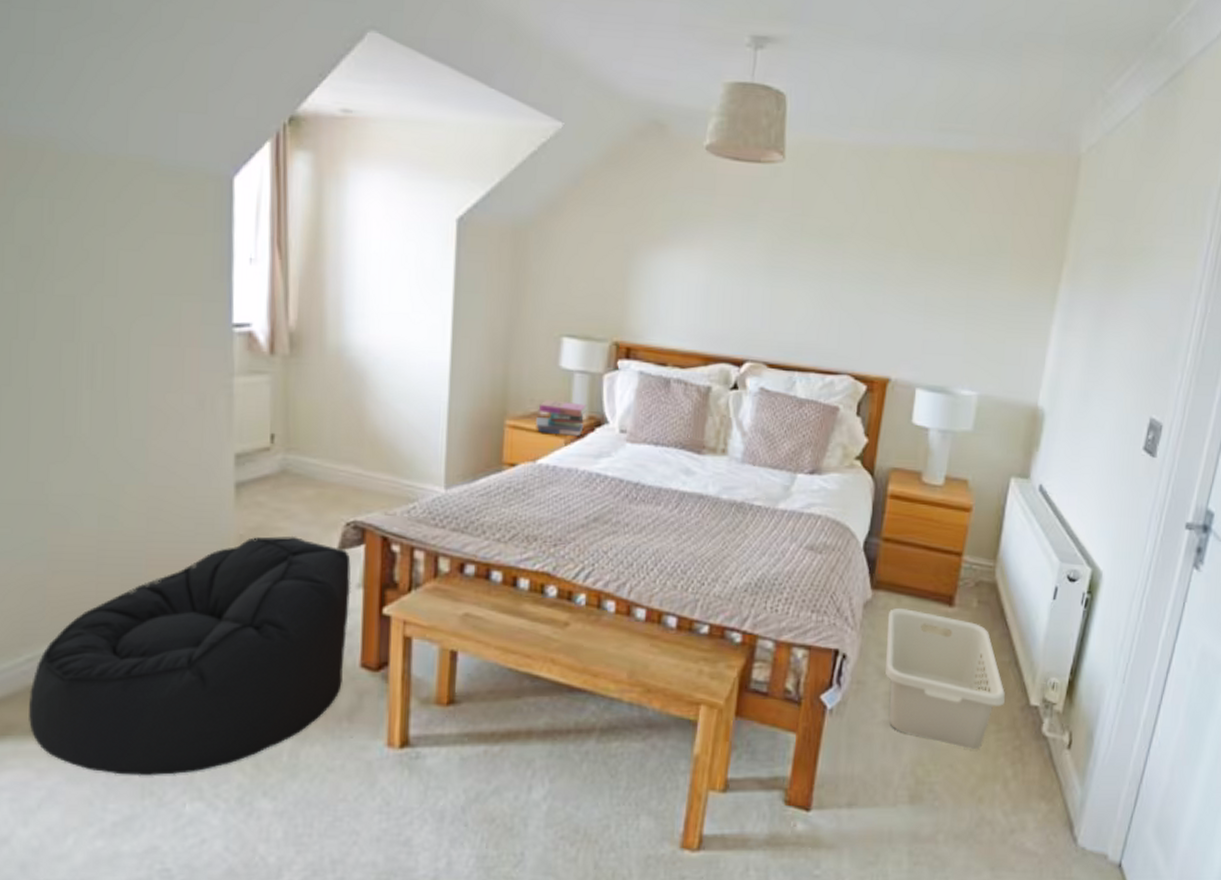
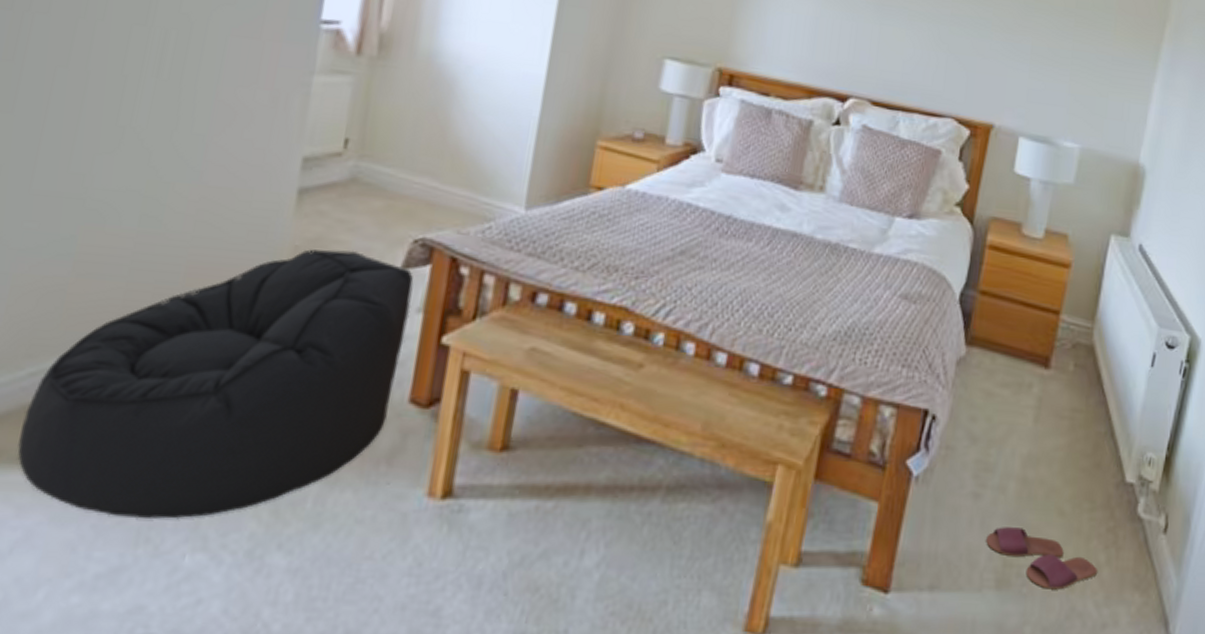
books: present [536,400,587,436] -> none [628,122,684,163]
laundry basket: present [885,607,1006,749] -> none [976,367,1101,529]
slippers: none [899,750,1006,802] -> present [986,527,1098,590]

